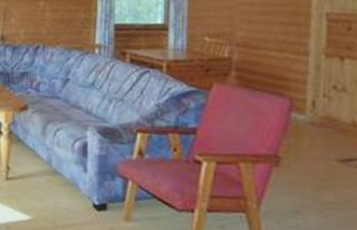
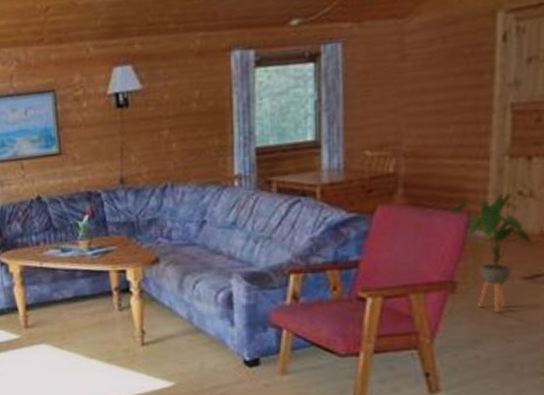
house plant: none [272,84,344,188] -> present [446,193,530,312]

